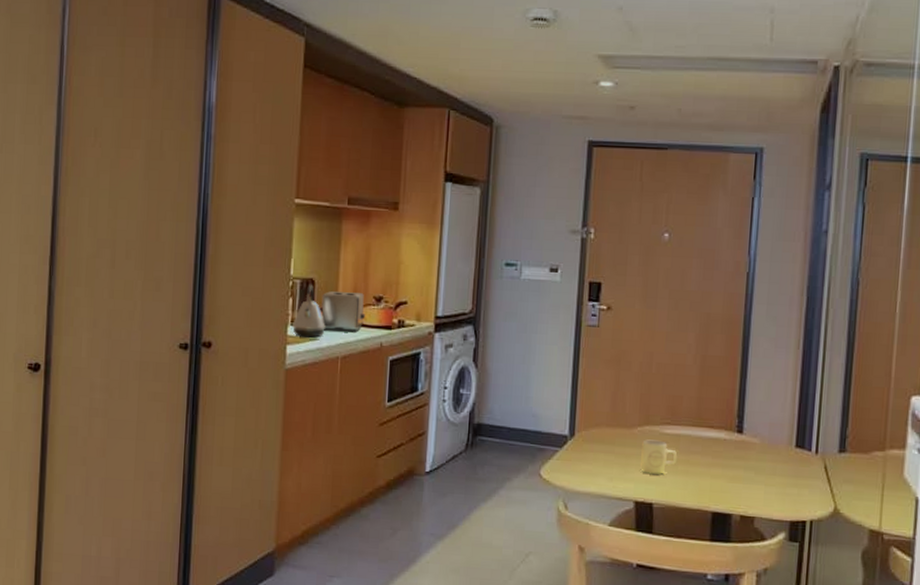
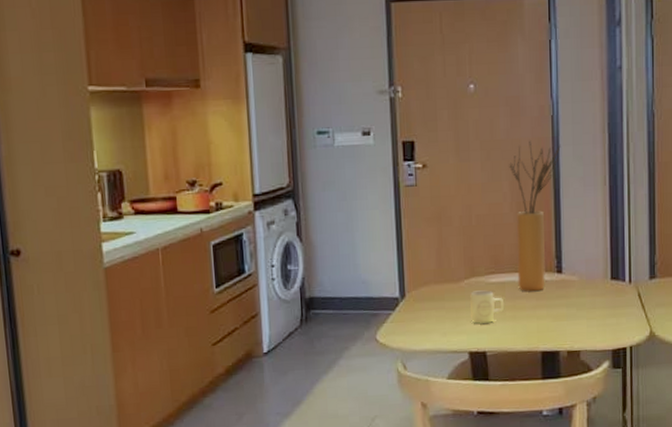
kettle: present [292,284,326,338] -> none [105,175,140,233]
toaster: present [321,291,366,334] -> none [132,179,181,224]
vase: none [694,295,754,449] -> present [509,140,561,292]

